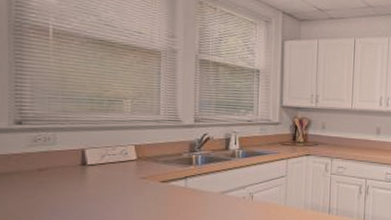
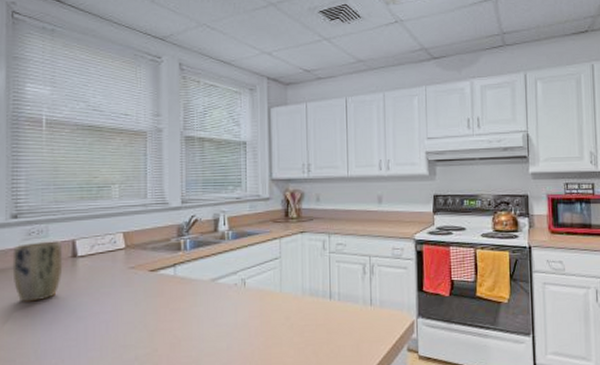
plant pot: none [17,148,72,205] -> present [12,241,63,302]

